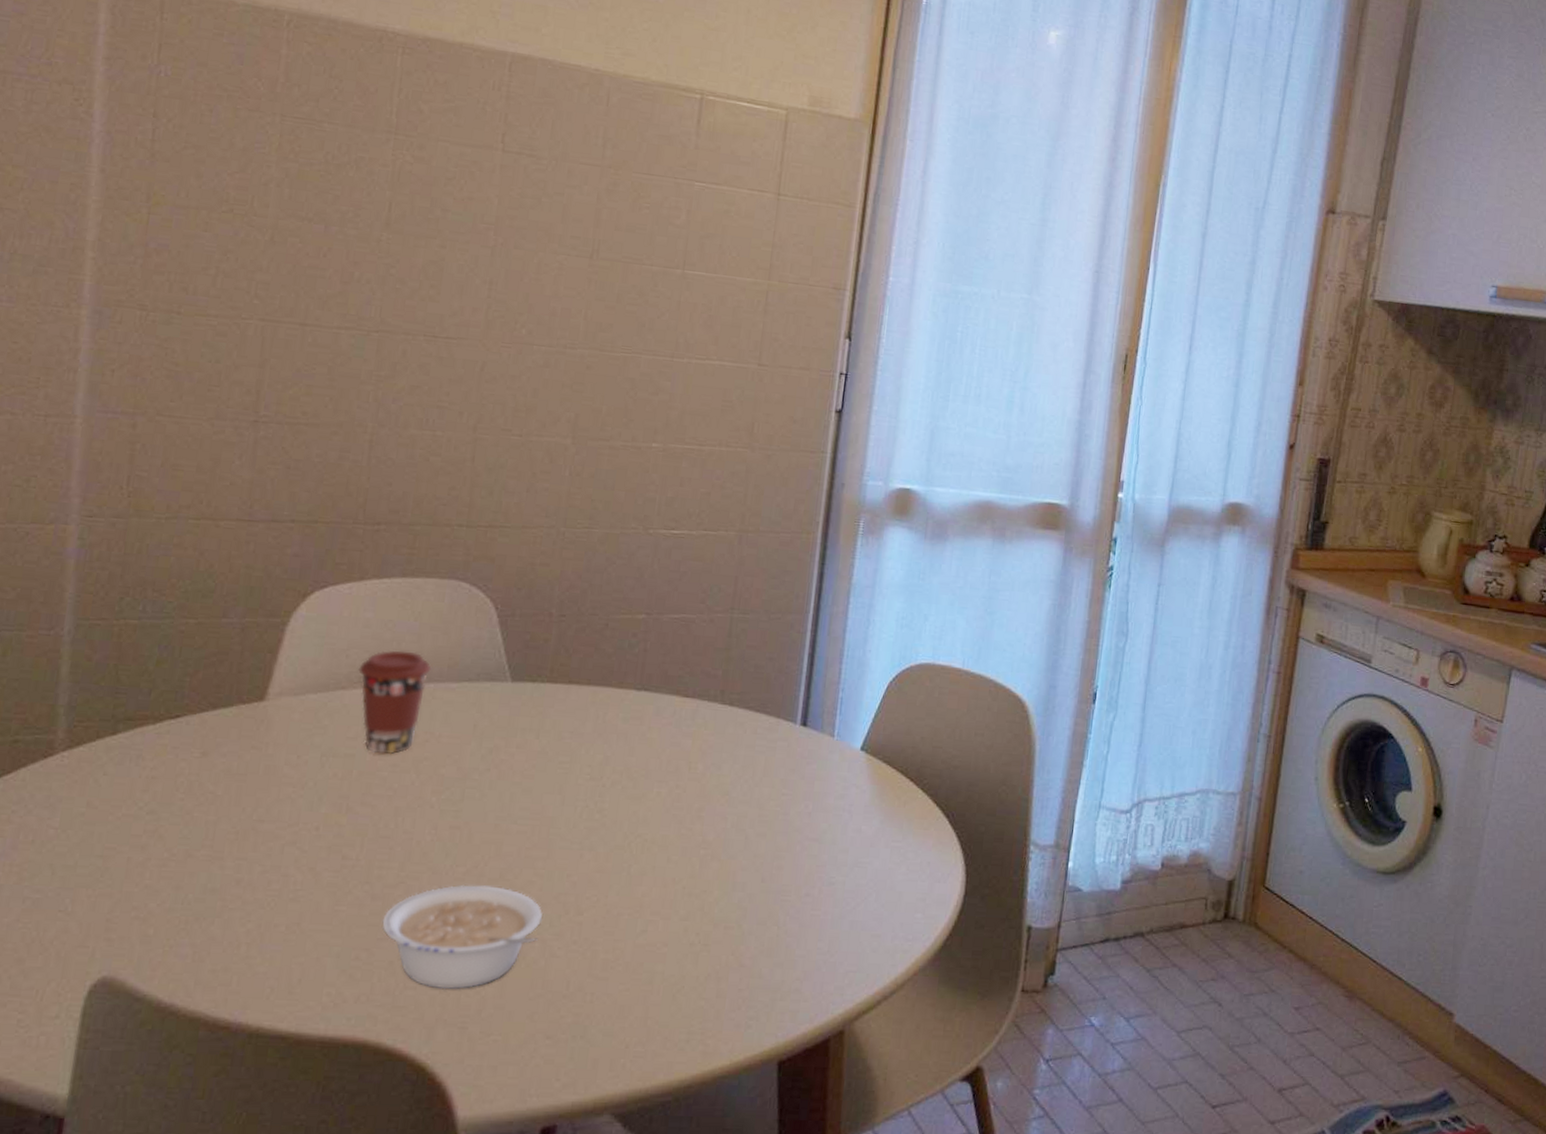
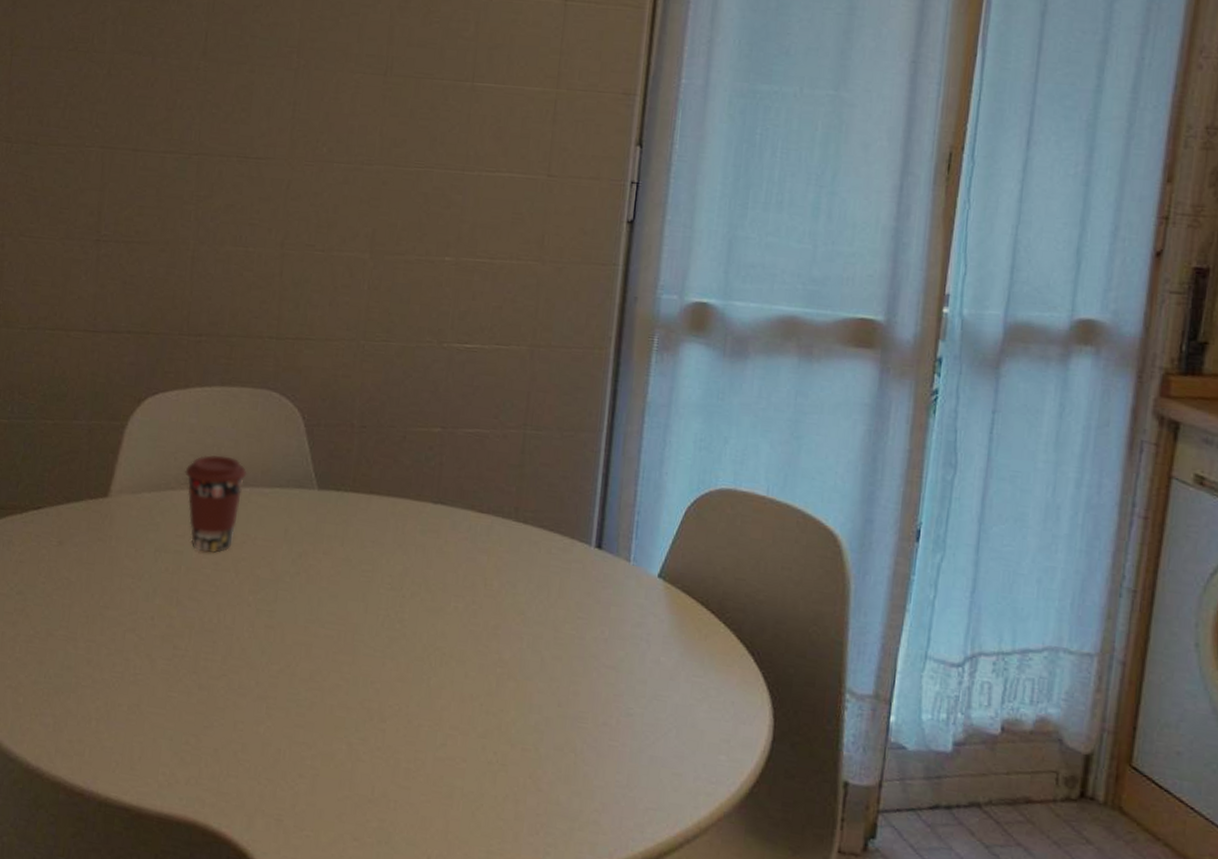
legume: present [382,884,542,990] -> none [208,682,349,782]

